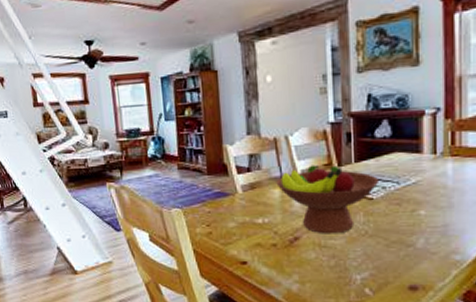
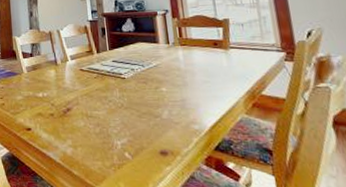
fruit bowl: present [276,164,380,234] -> none [52,51,129,106]

